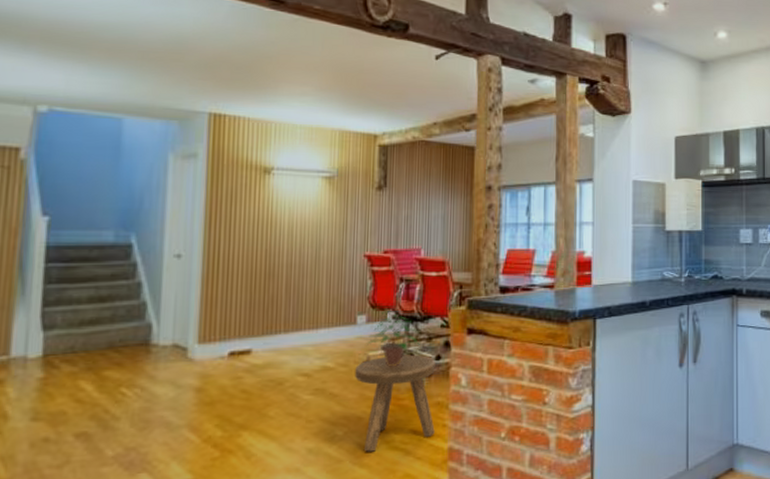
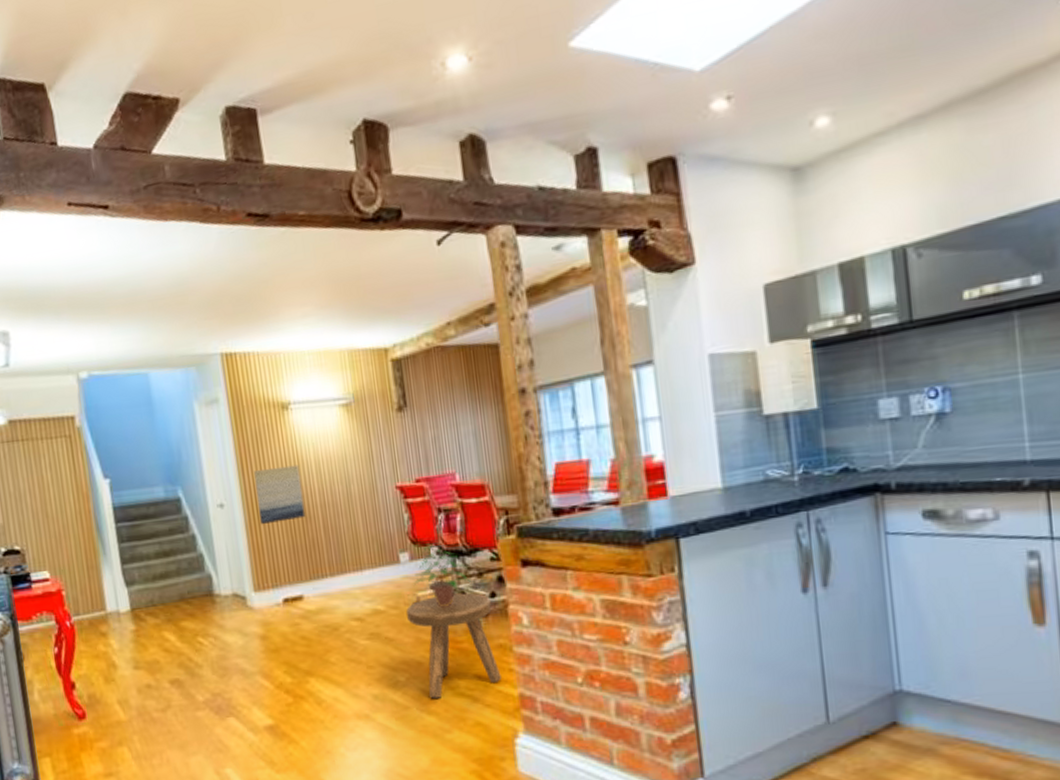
wall art: none [220,225,272,279] -> present [254,464,306,525]

